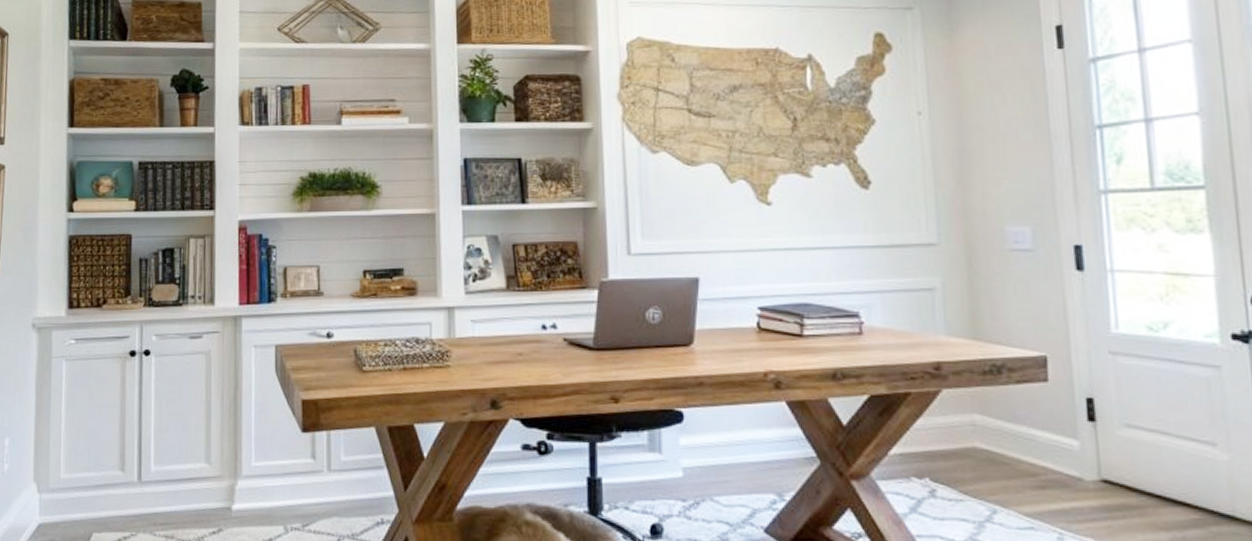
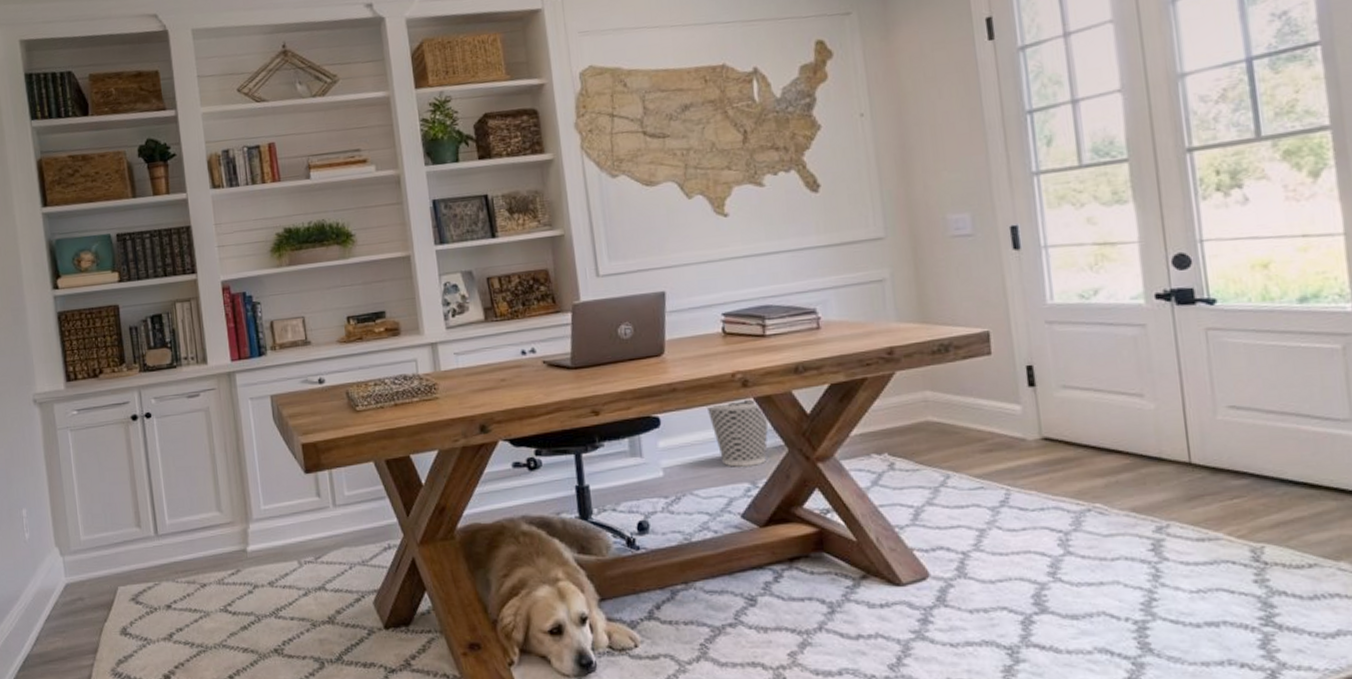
wastebasket: none [732,402,800,476] -> present [704,399,769,467]

